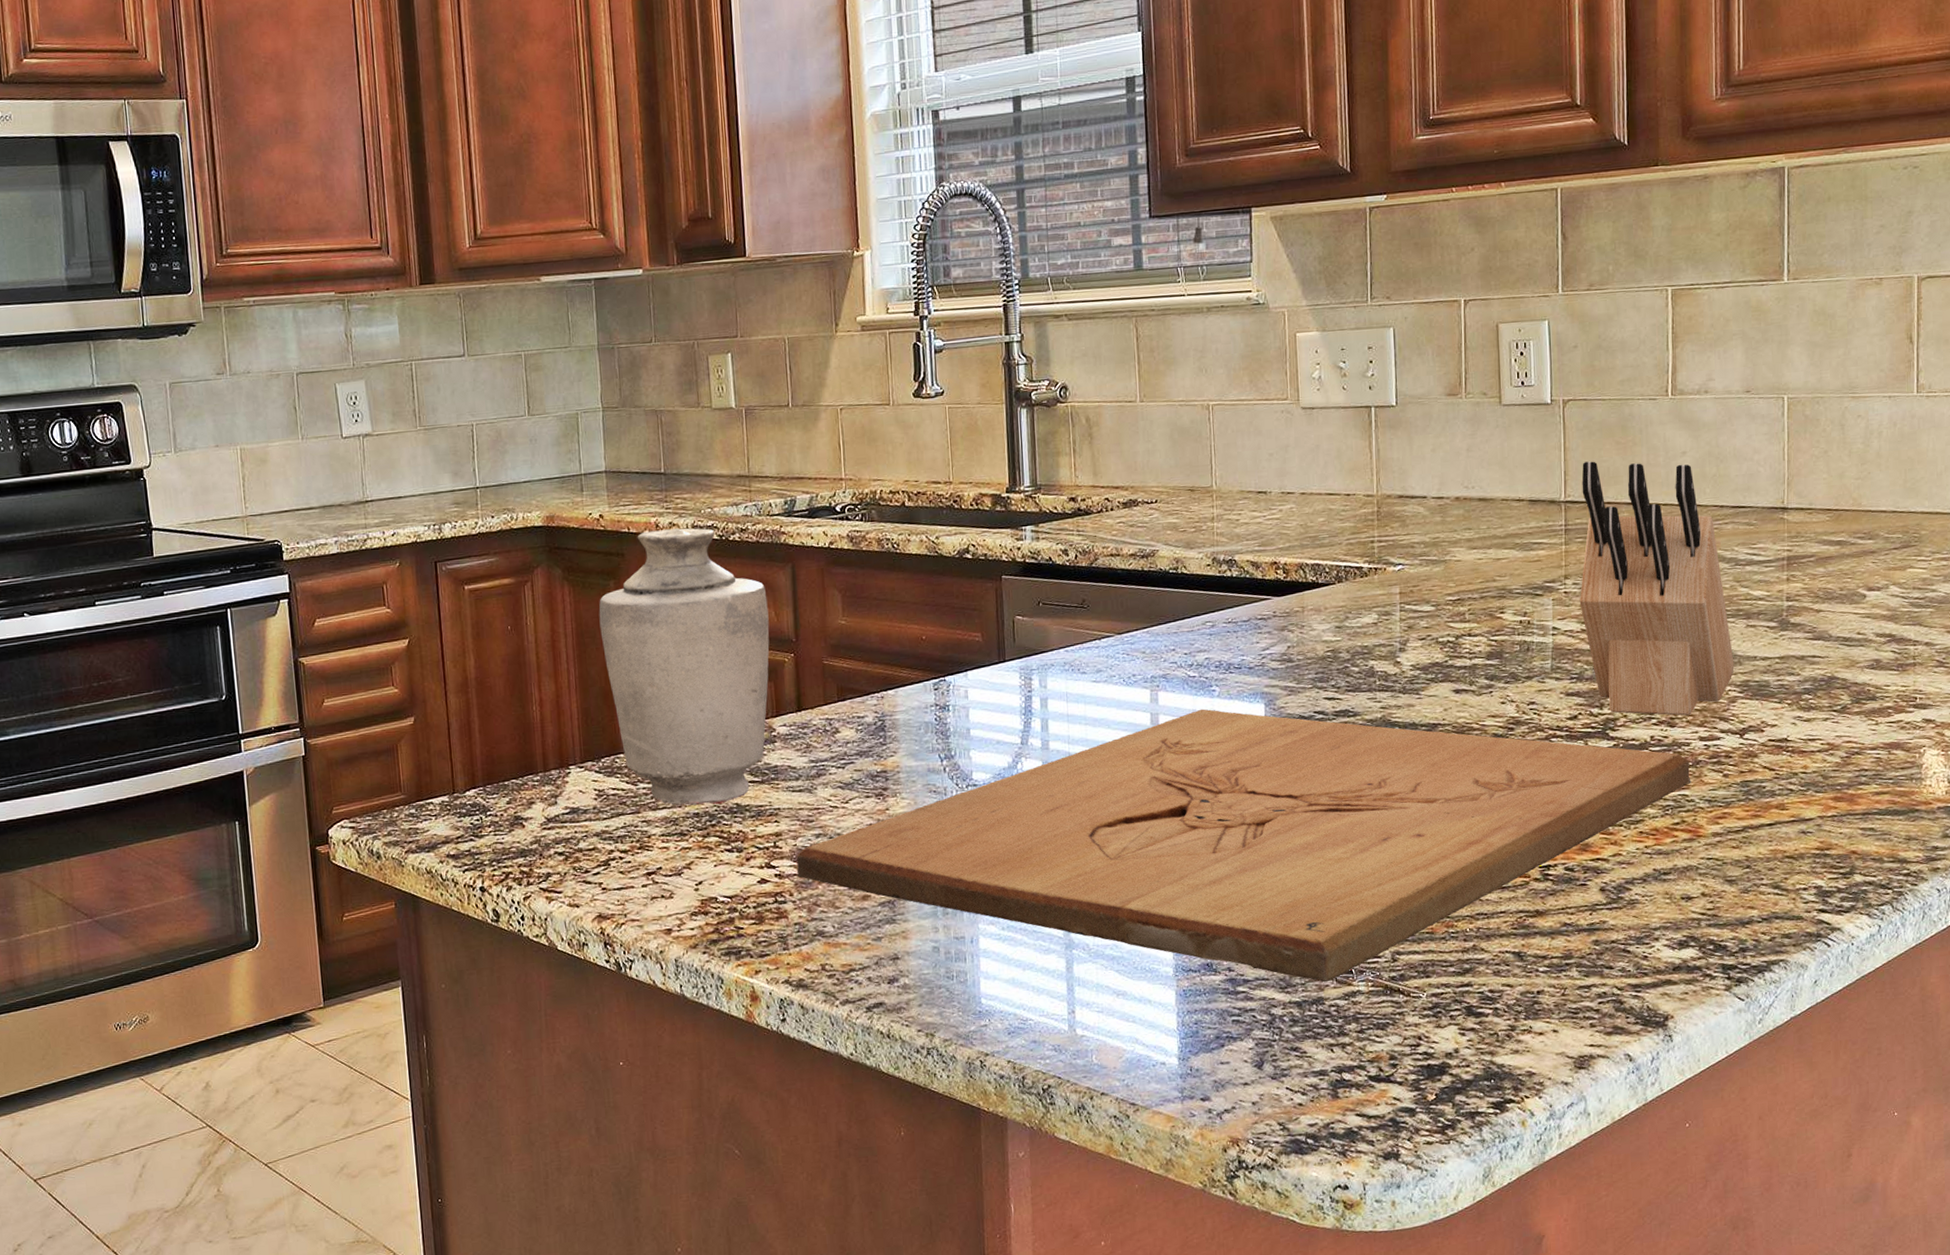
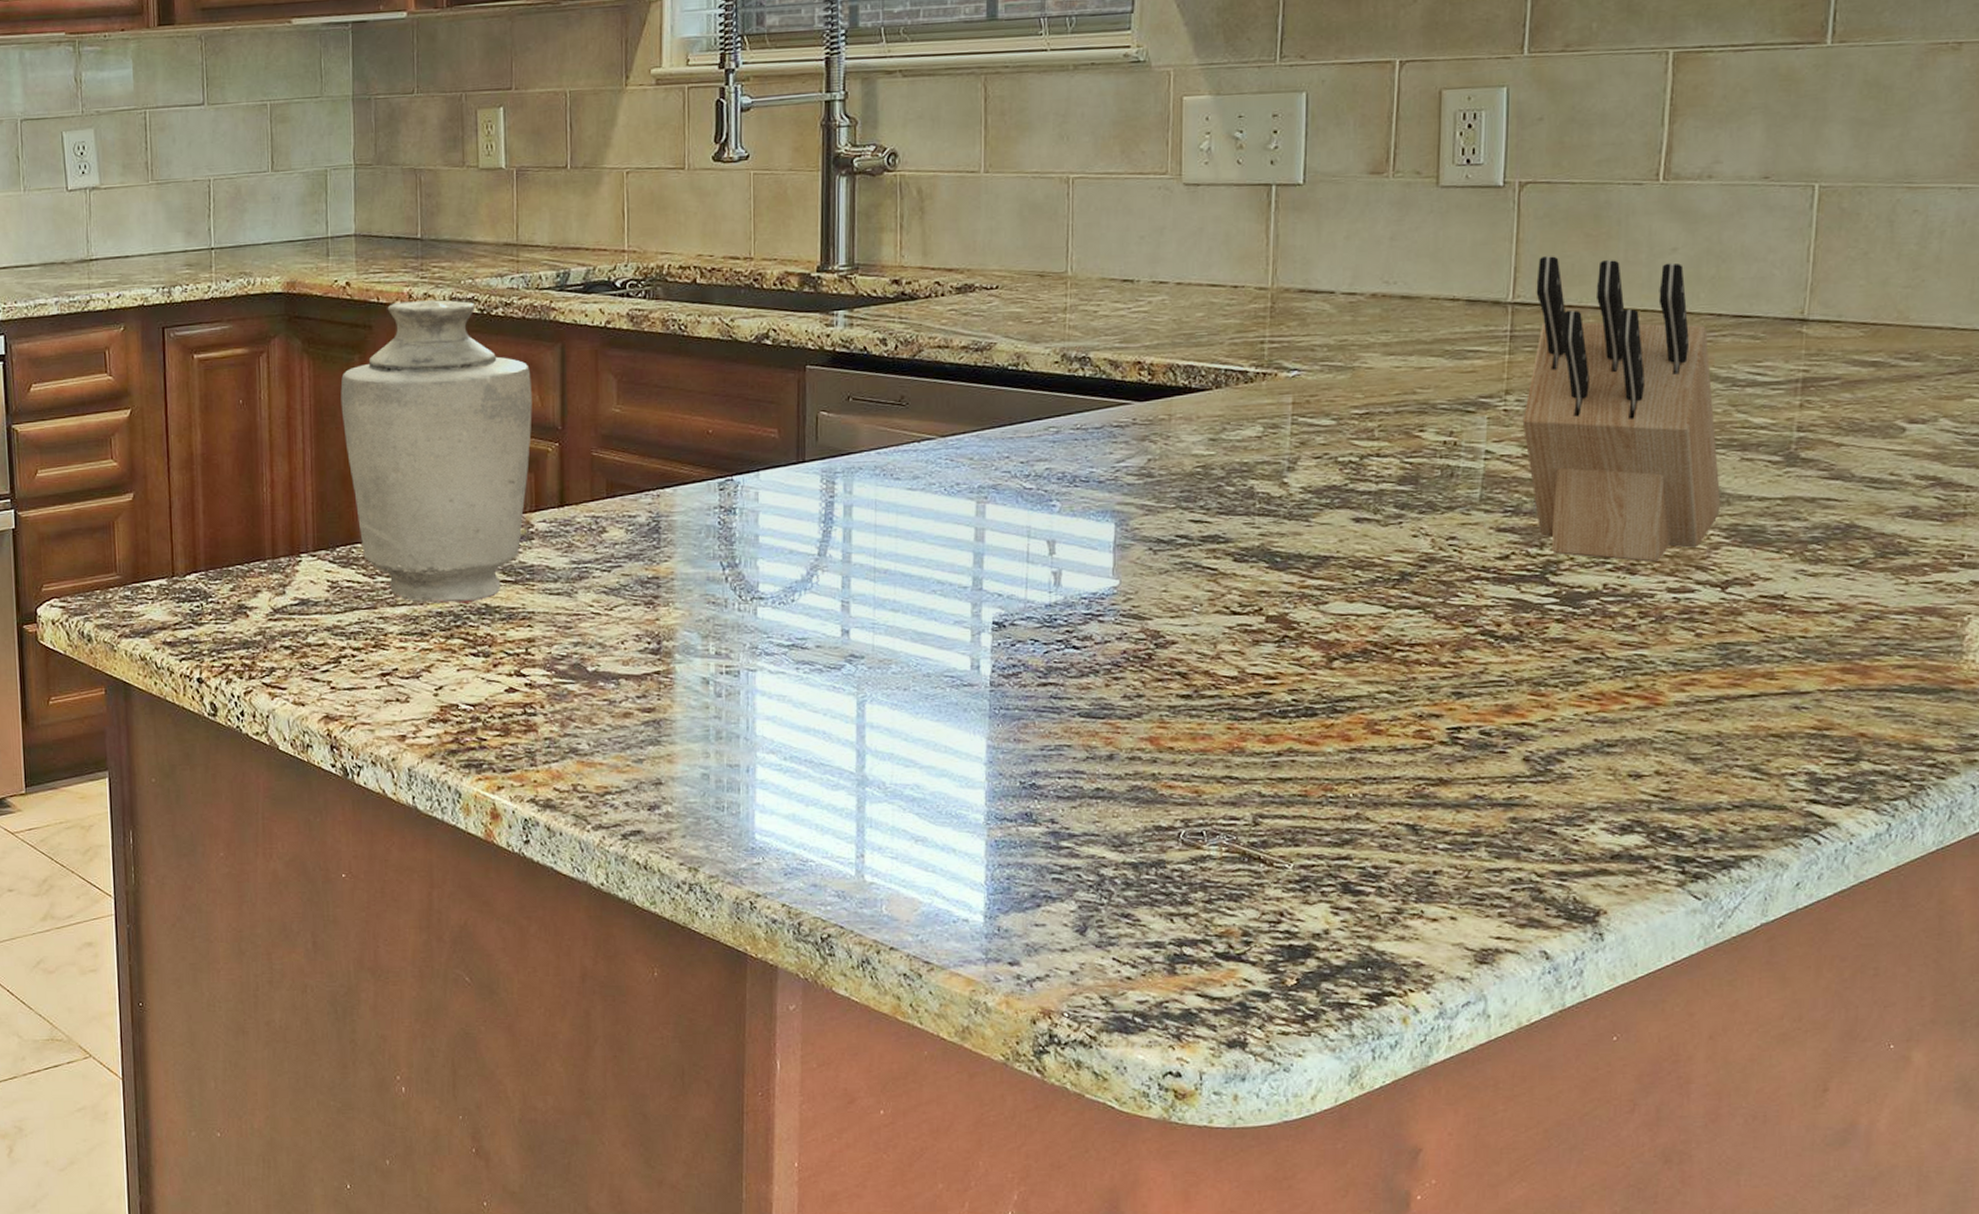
cutting board: present [796,708,1691,983] -> none [550,526,1653,844]

